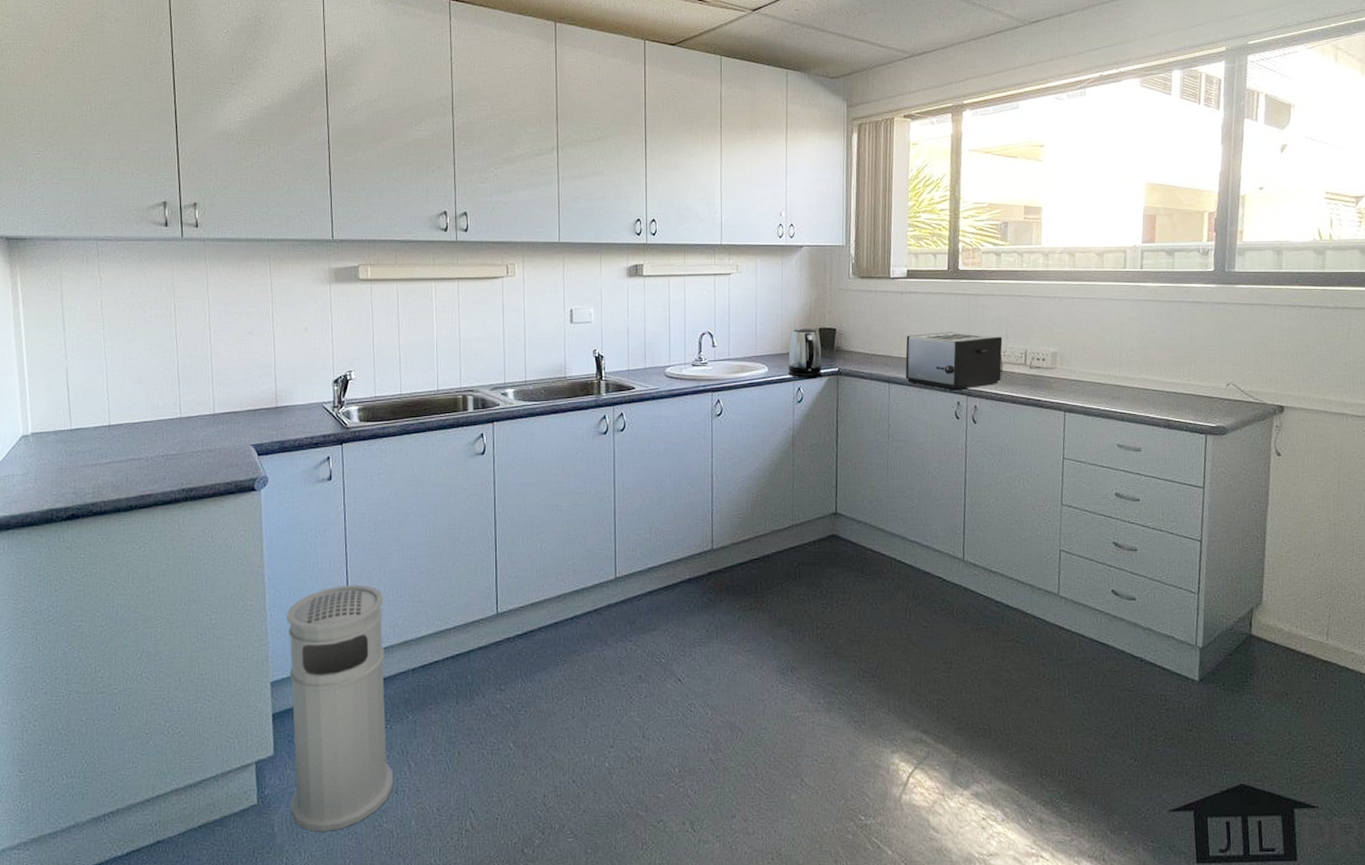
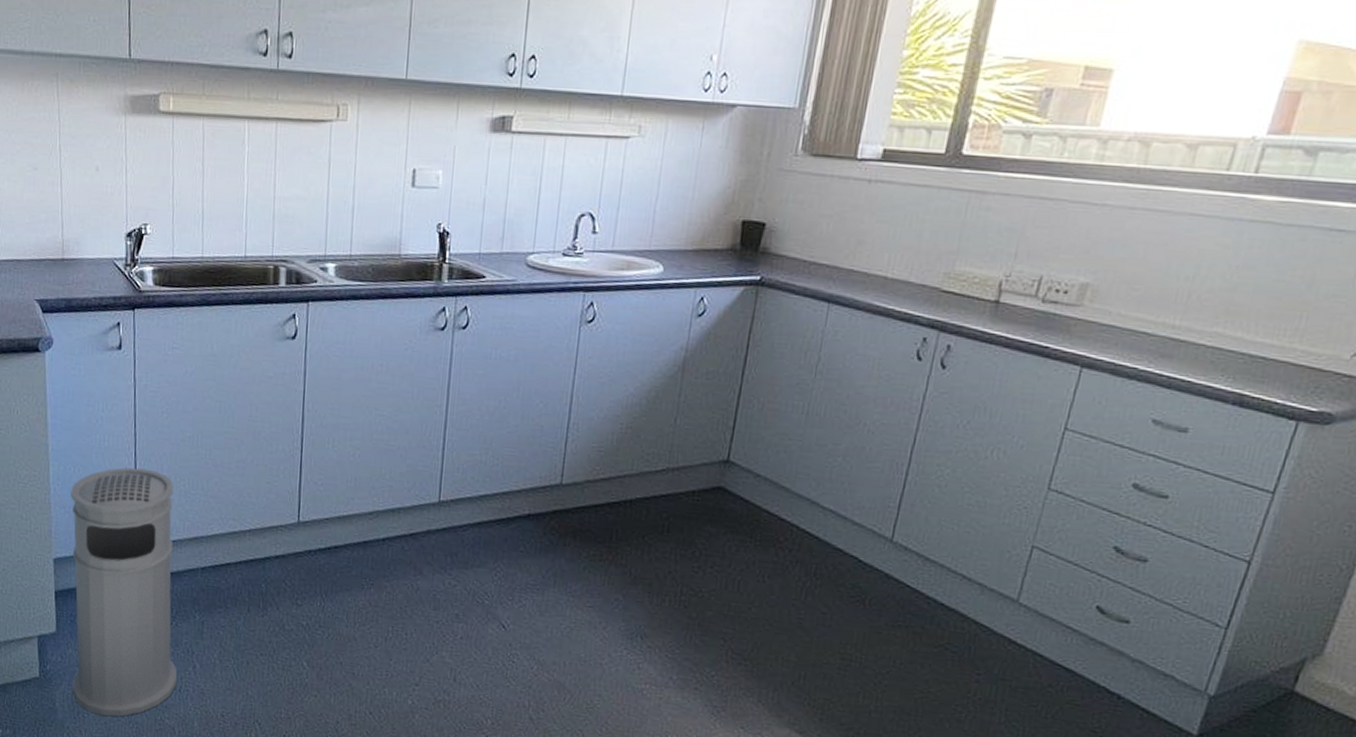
kettle: present [787,328,822,377] -> none [689,217,741,286]
toaster: present [905,332,1003,391] -> none [853,240,1009,323]

